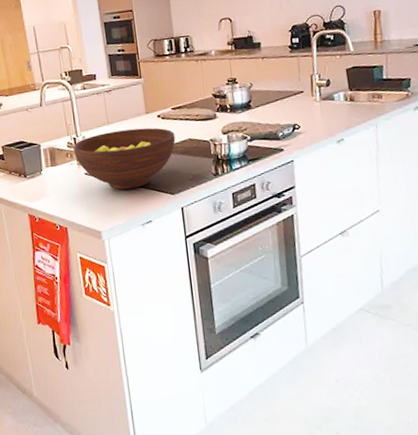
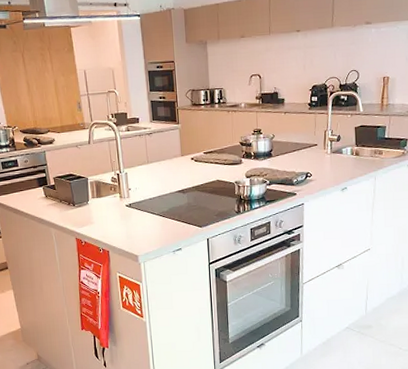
fruit bowl: present [73,127,176,190] -> none [116,168,206,221]

